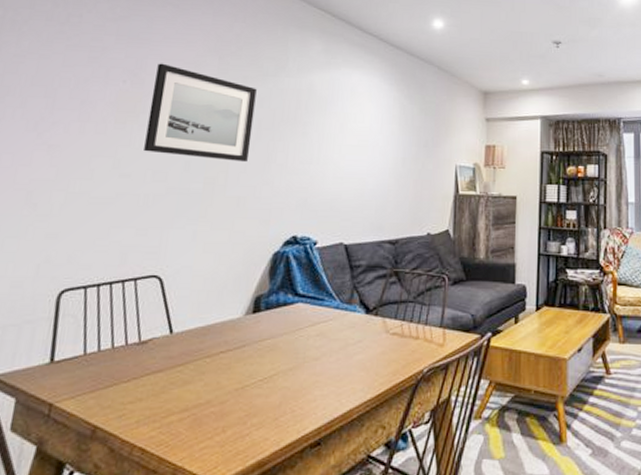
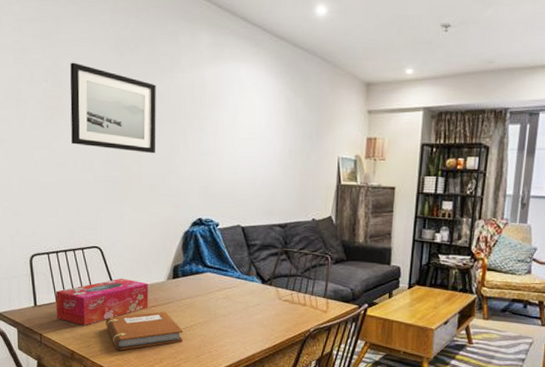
tissue box: none [80,316,219,386] -> present [55,278,148,325]
notebook: none [151,357,259,419] -> present [106,311,183,351]

